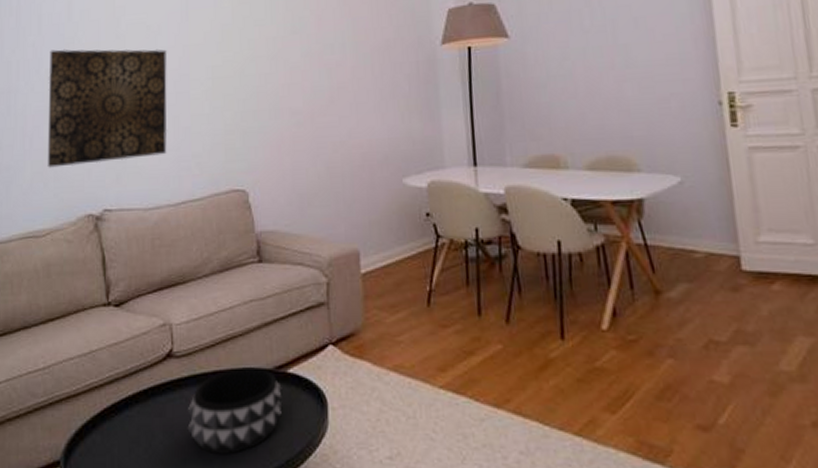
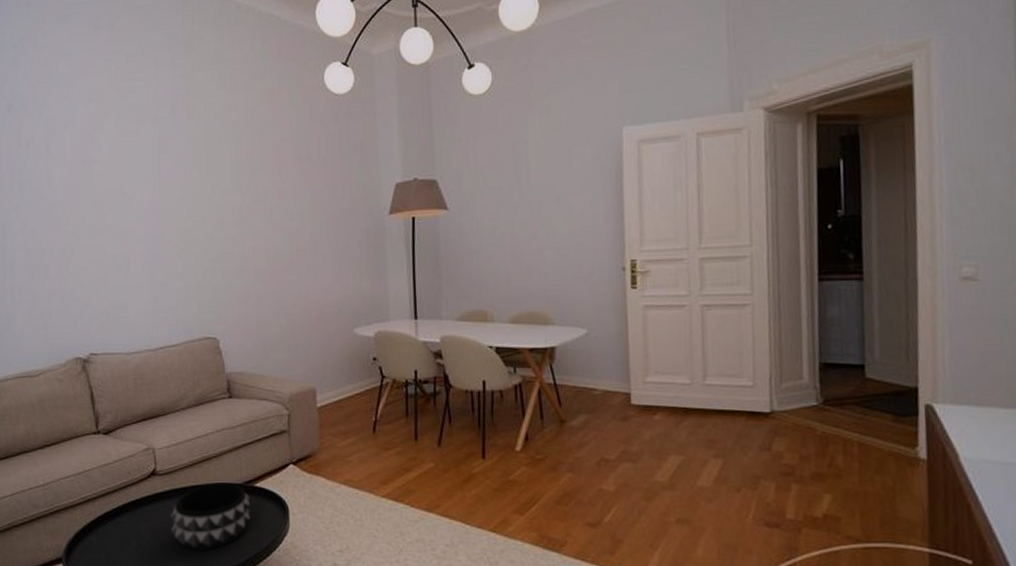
wall art: present [47,49,167,168] -> none [33,212,145,317]

